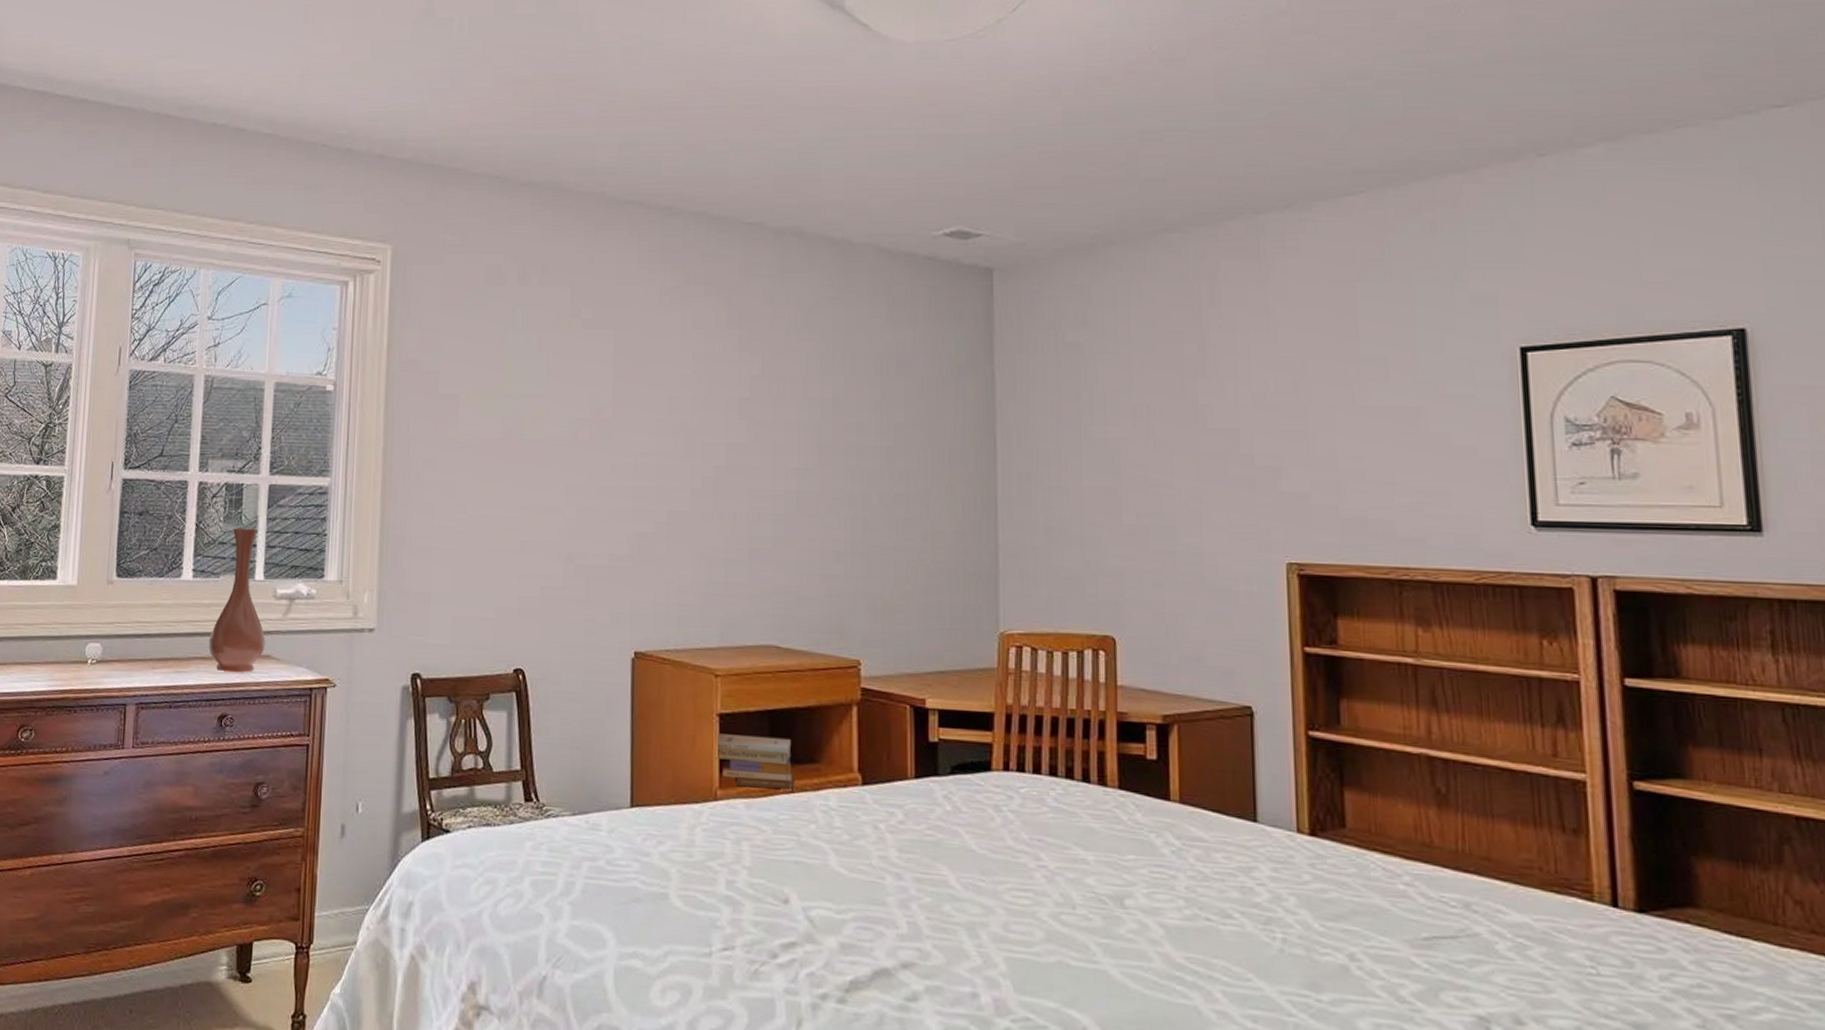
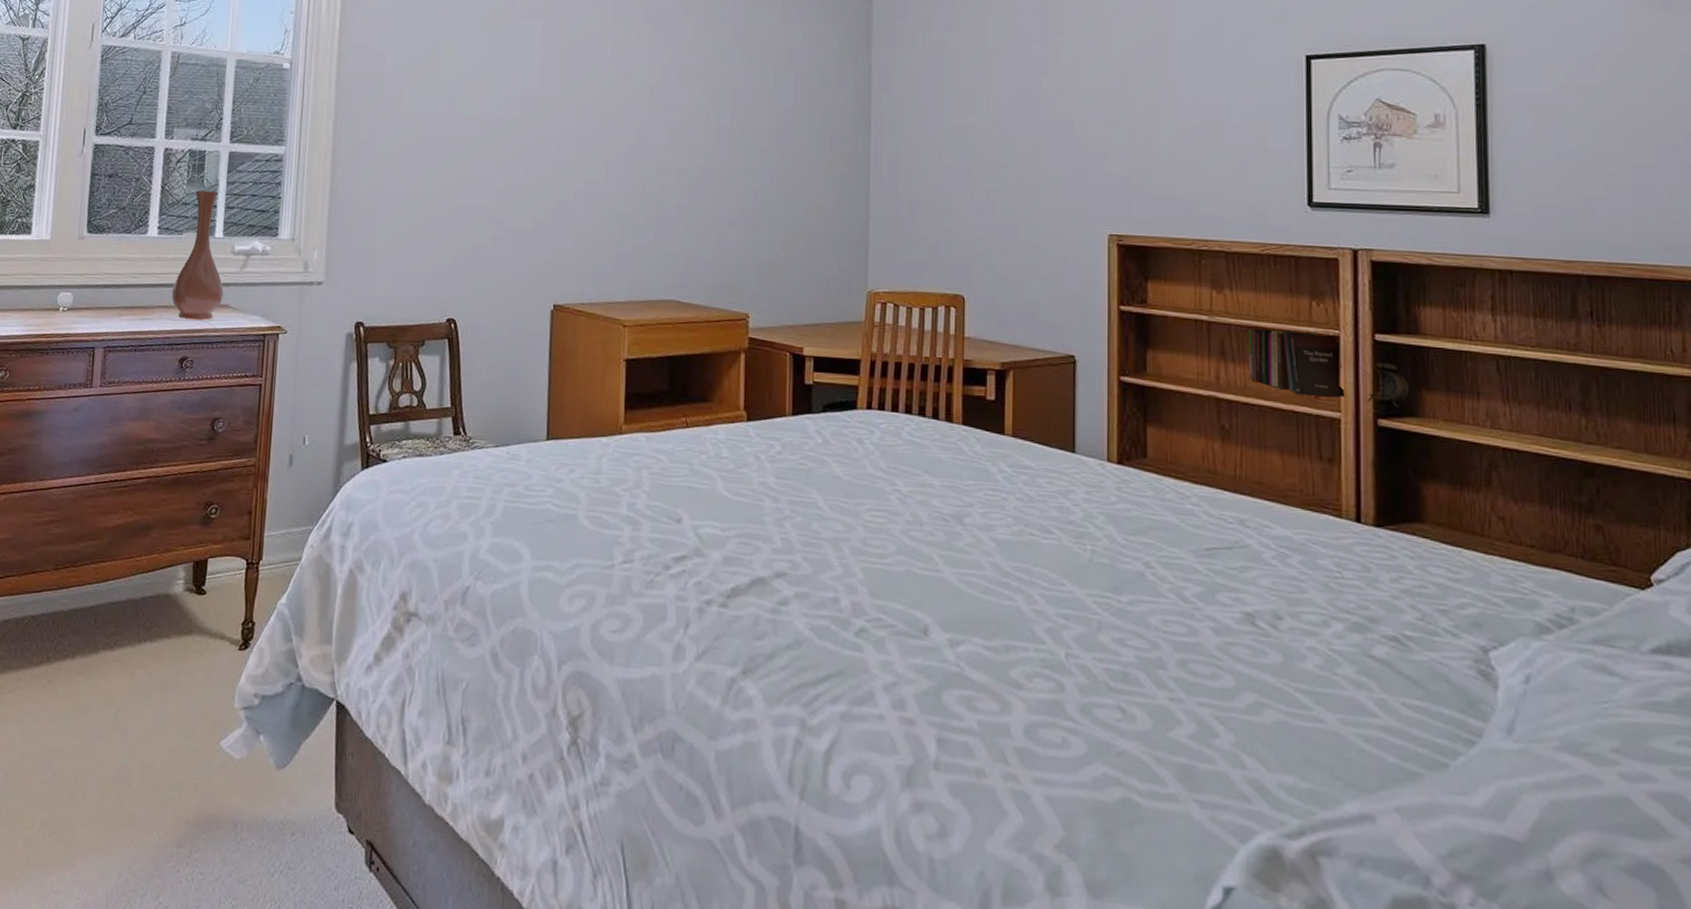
books: present [715,734,795,790] -> none [621,376,690,426]
books: none [1464,672,1590,756] -> present [1248,328,1345,398]
alarm clock: none [1617,701,1671,767] -> present [1366,353,1409,407]

